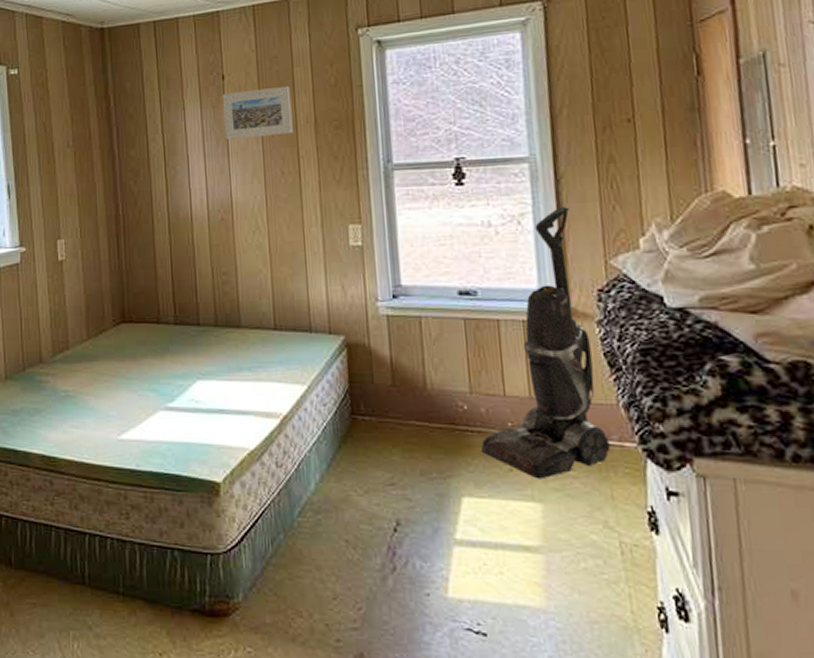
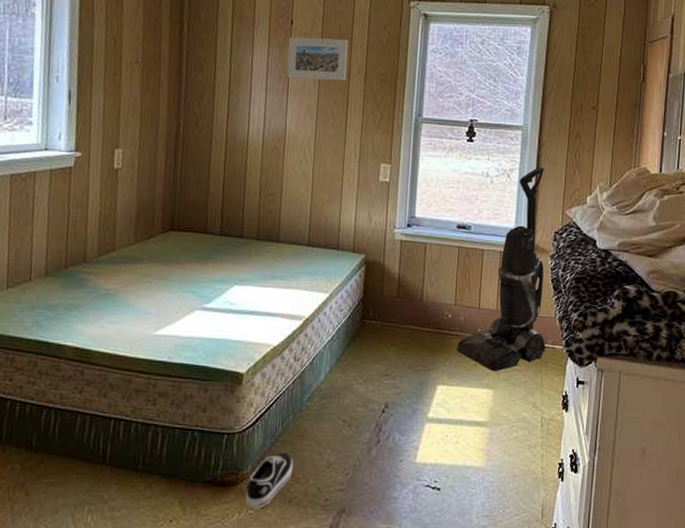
shoe: none [241,578,293,647] -> present [246,452,294,509]

